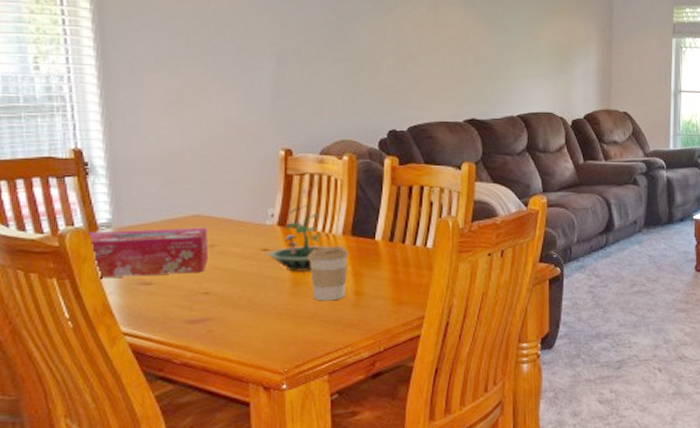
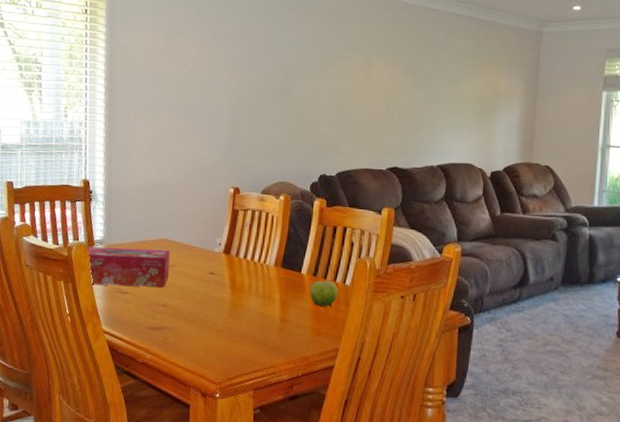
terrarium: present [267,204,332,273] -> none [214,236,265,297]
coffee cup: present [308,246,348,301] -> none [245,276,278,325]
fruit: none [386,244,420,273] -> present [309,279,339,307]

